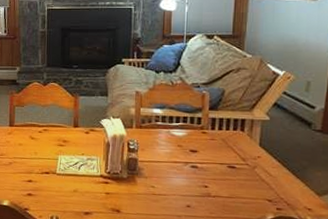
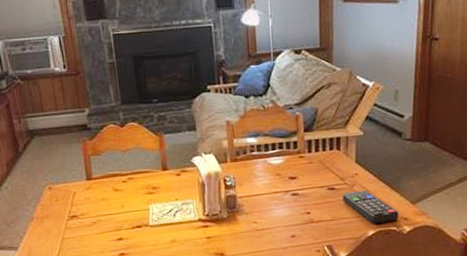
remote control: none [242,173,302,210] -> present [342,190,399,224]

